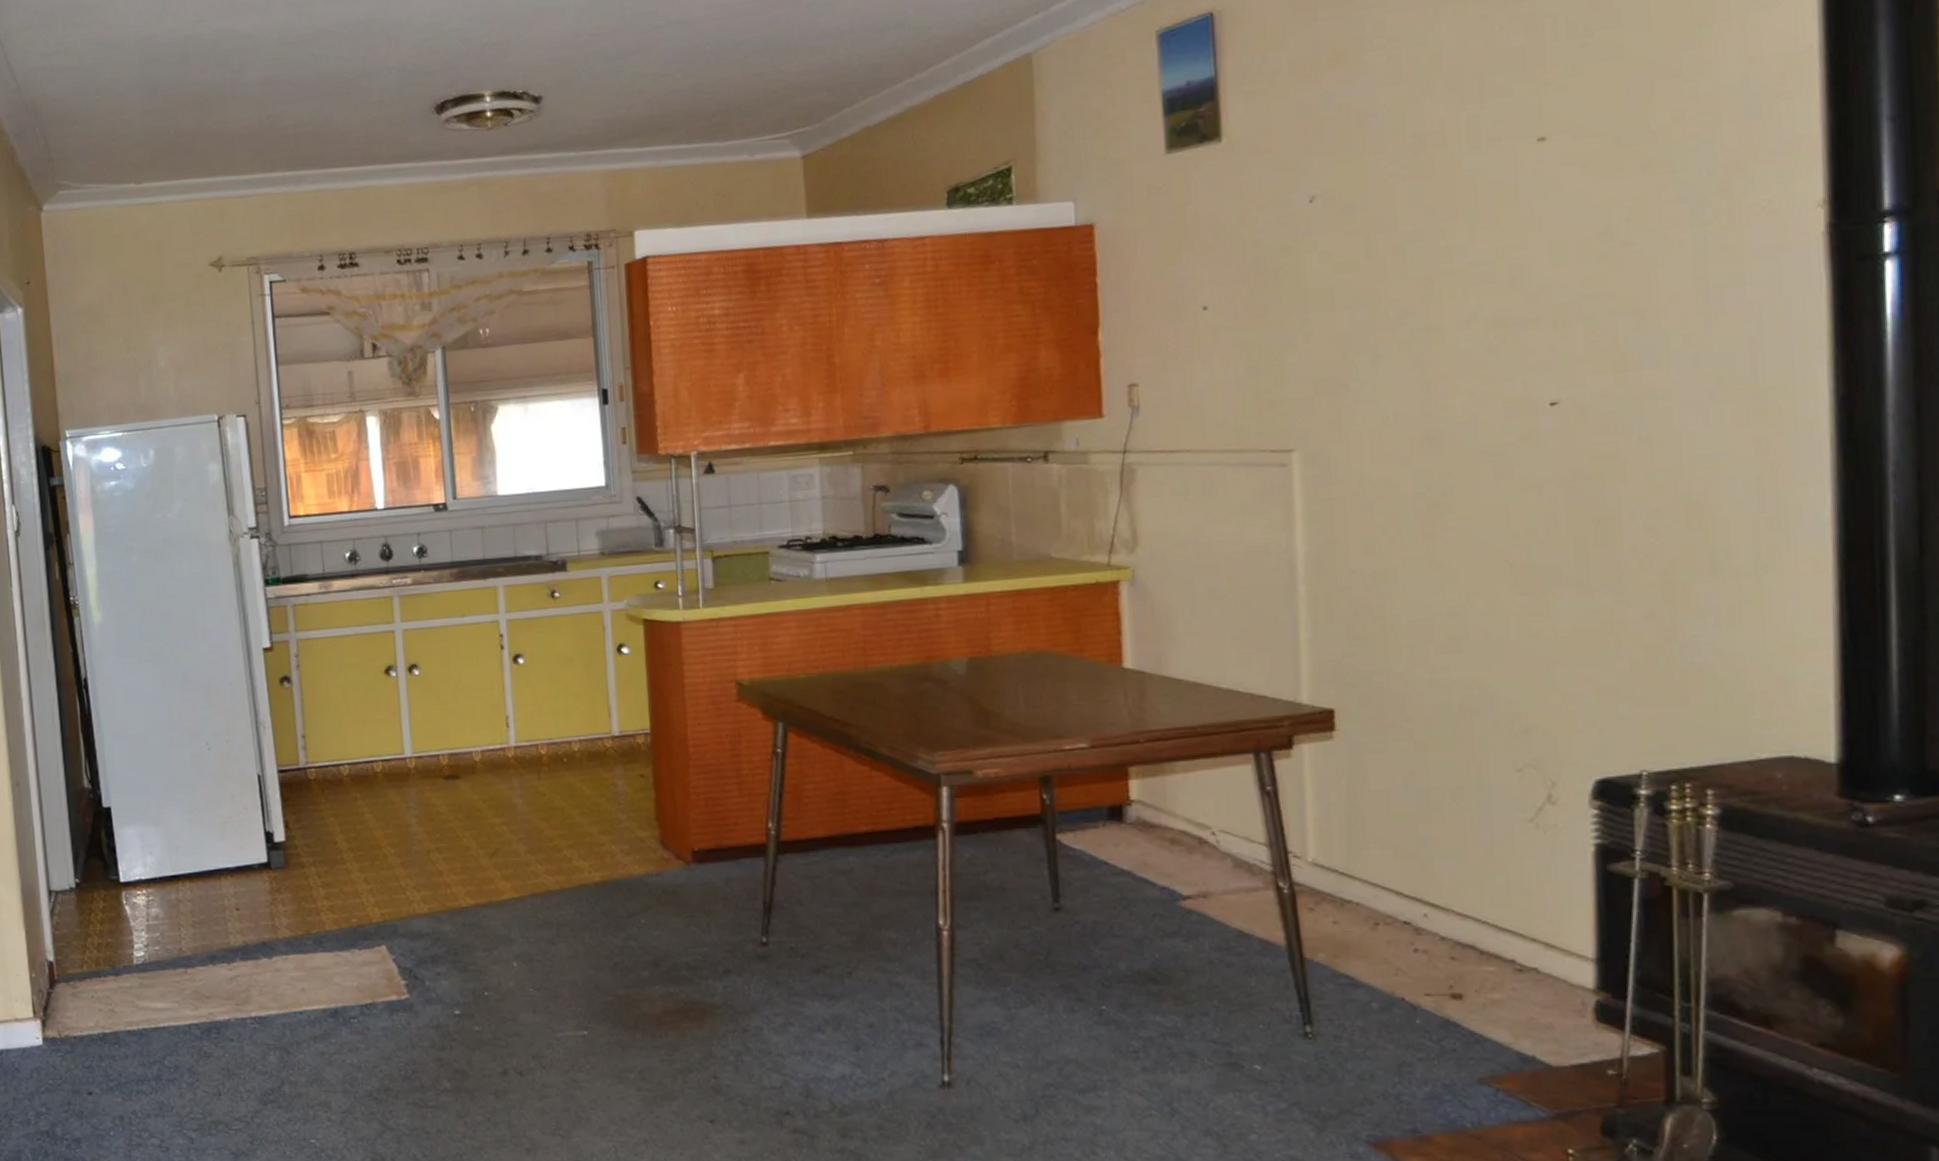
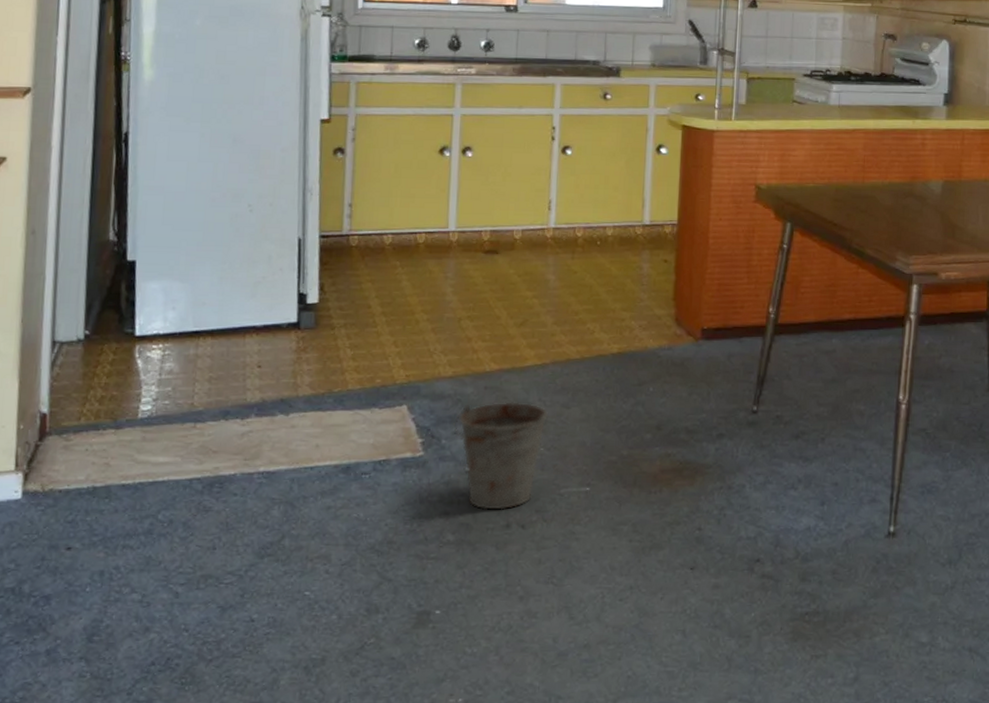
bucket: none [435,939,534,1056] -> present [453,402,549,510]

